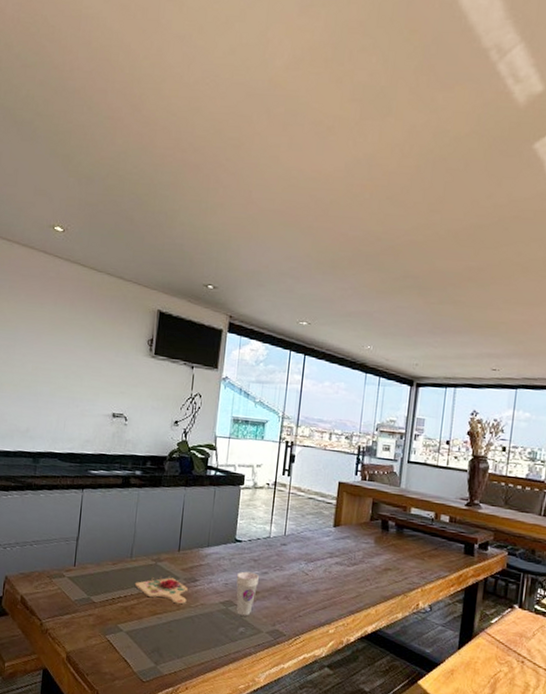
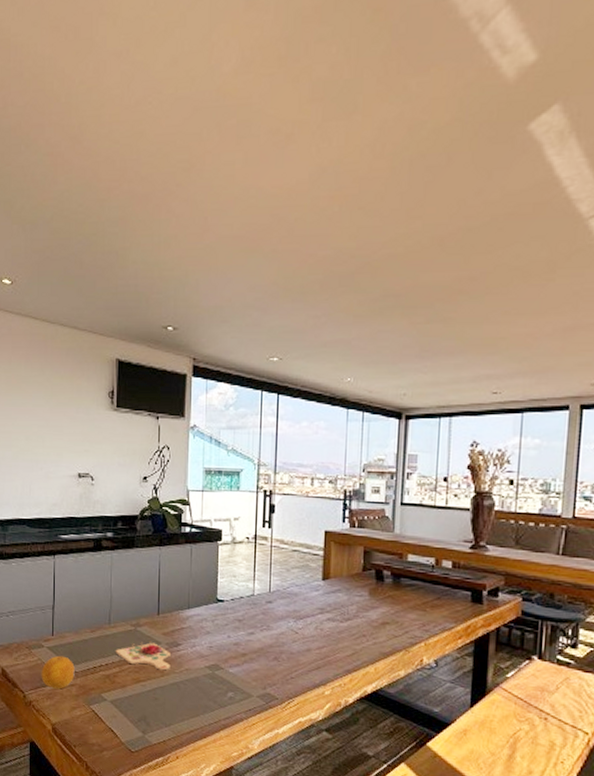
fruit: none [59,586,94,619] -> present [41,655,75,689]
cup: present [236,571,259,616] -> none [221,632,245,680]

